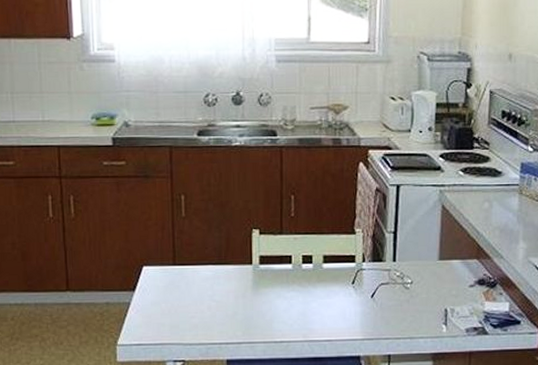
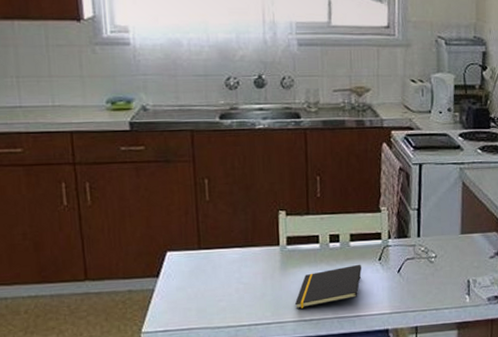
notepad: none [266,287,334,330] -> present [295,264,361,309]

